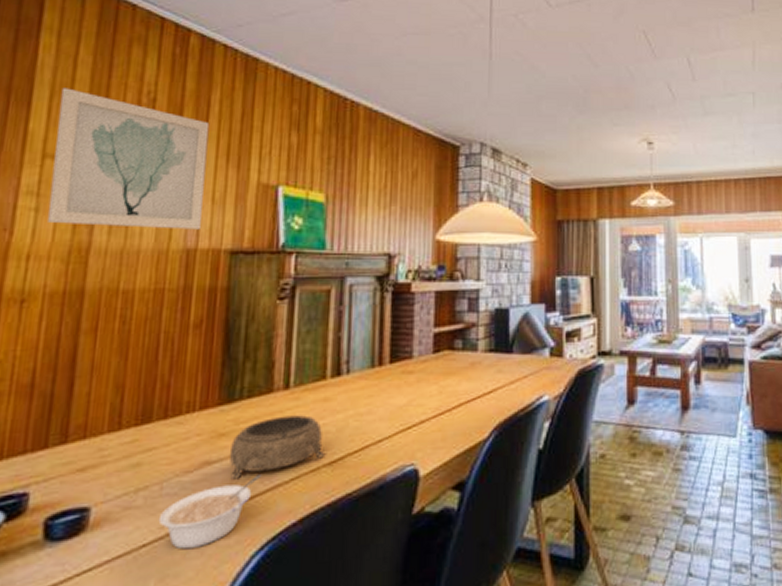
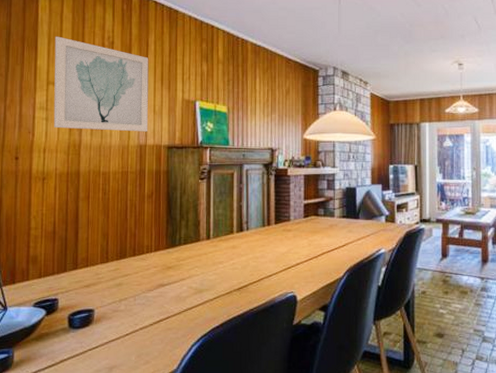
legume: present [158,473,262,550] -> none [134,293,196,339]
decorative bowl: present [230,415,326,480] -> none [175,257,235,296]

